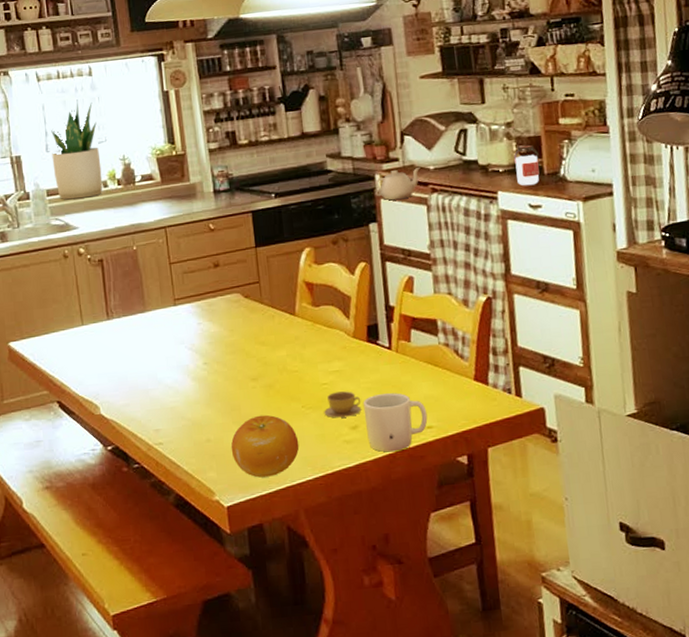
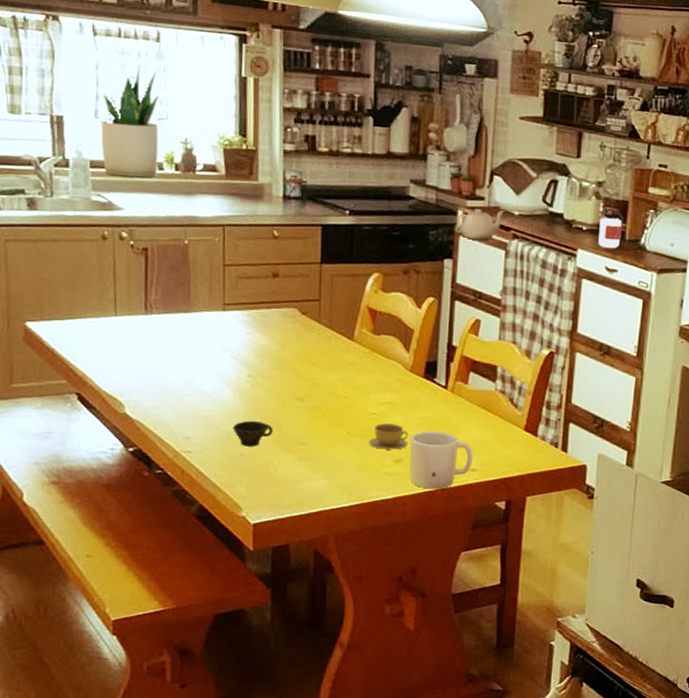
cup: none [196,405,234,432] -> present [232,420,274,447]
fruit: present [231,414,300,478] -> none [265,436,339,499]

